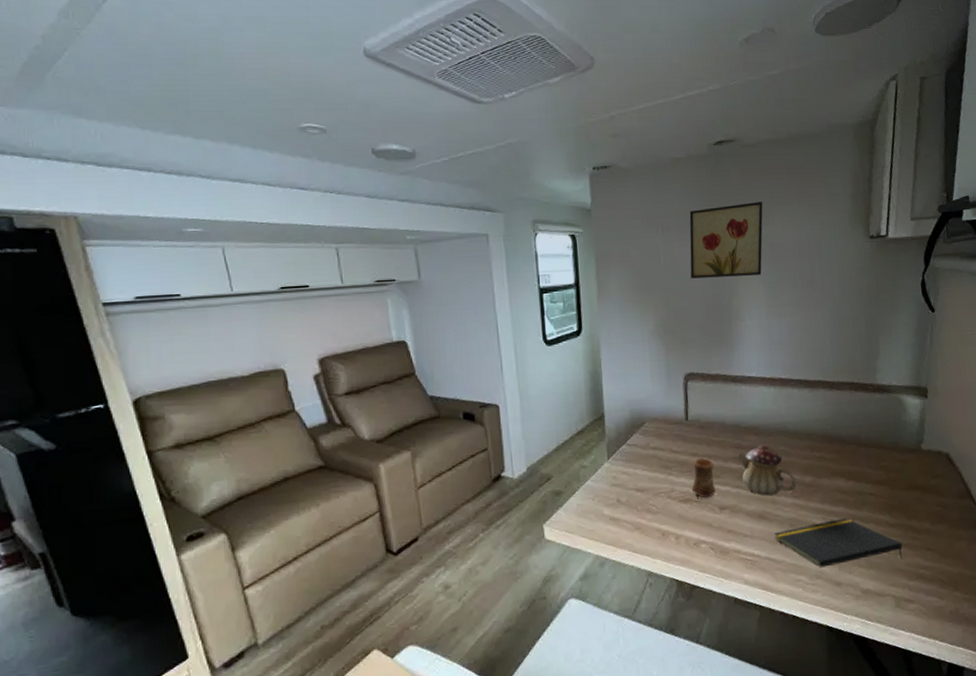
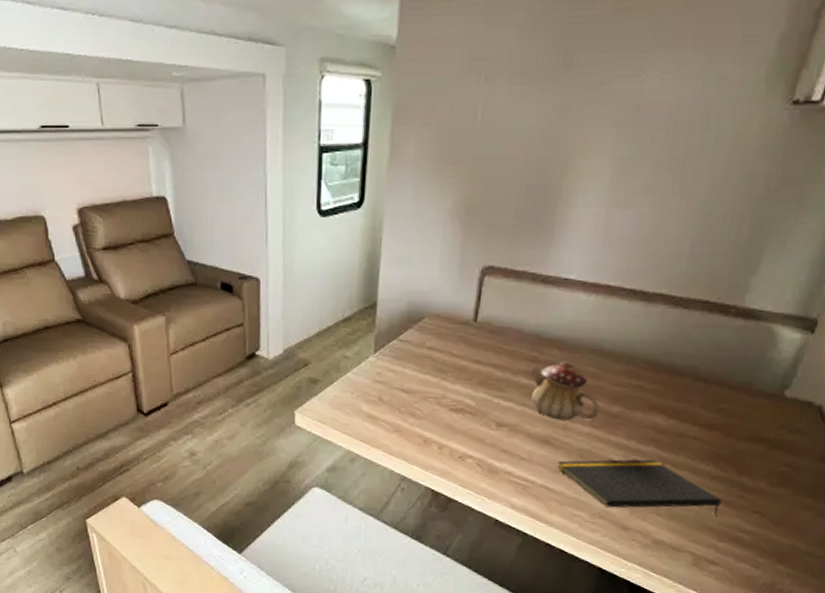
wall art: present [689,202,763,279] -> none [513,42,637,147]
cup: present [691,458,716,499] -> none [466,367,500,412]

